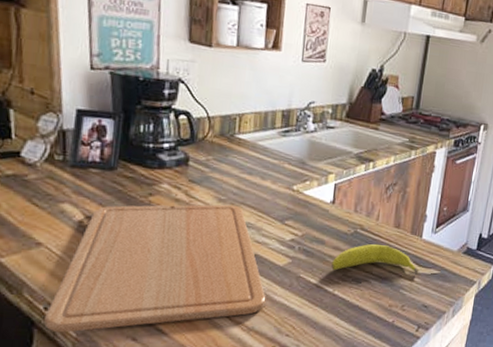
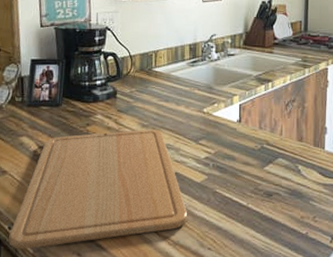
fruit: present [330,244,419,275] -> none [242,158,326,186]

